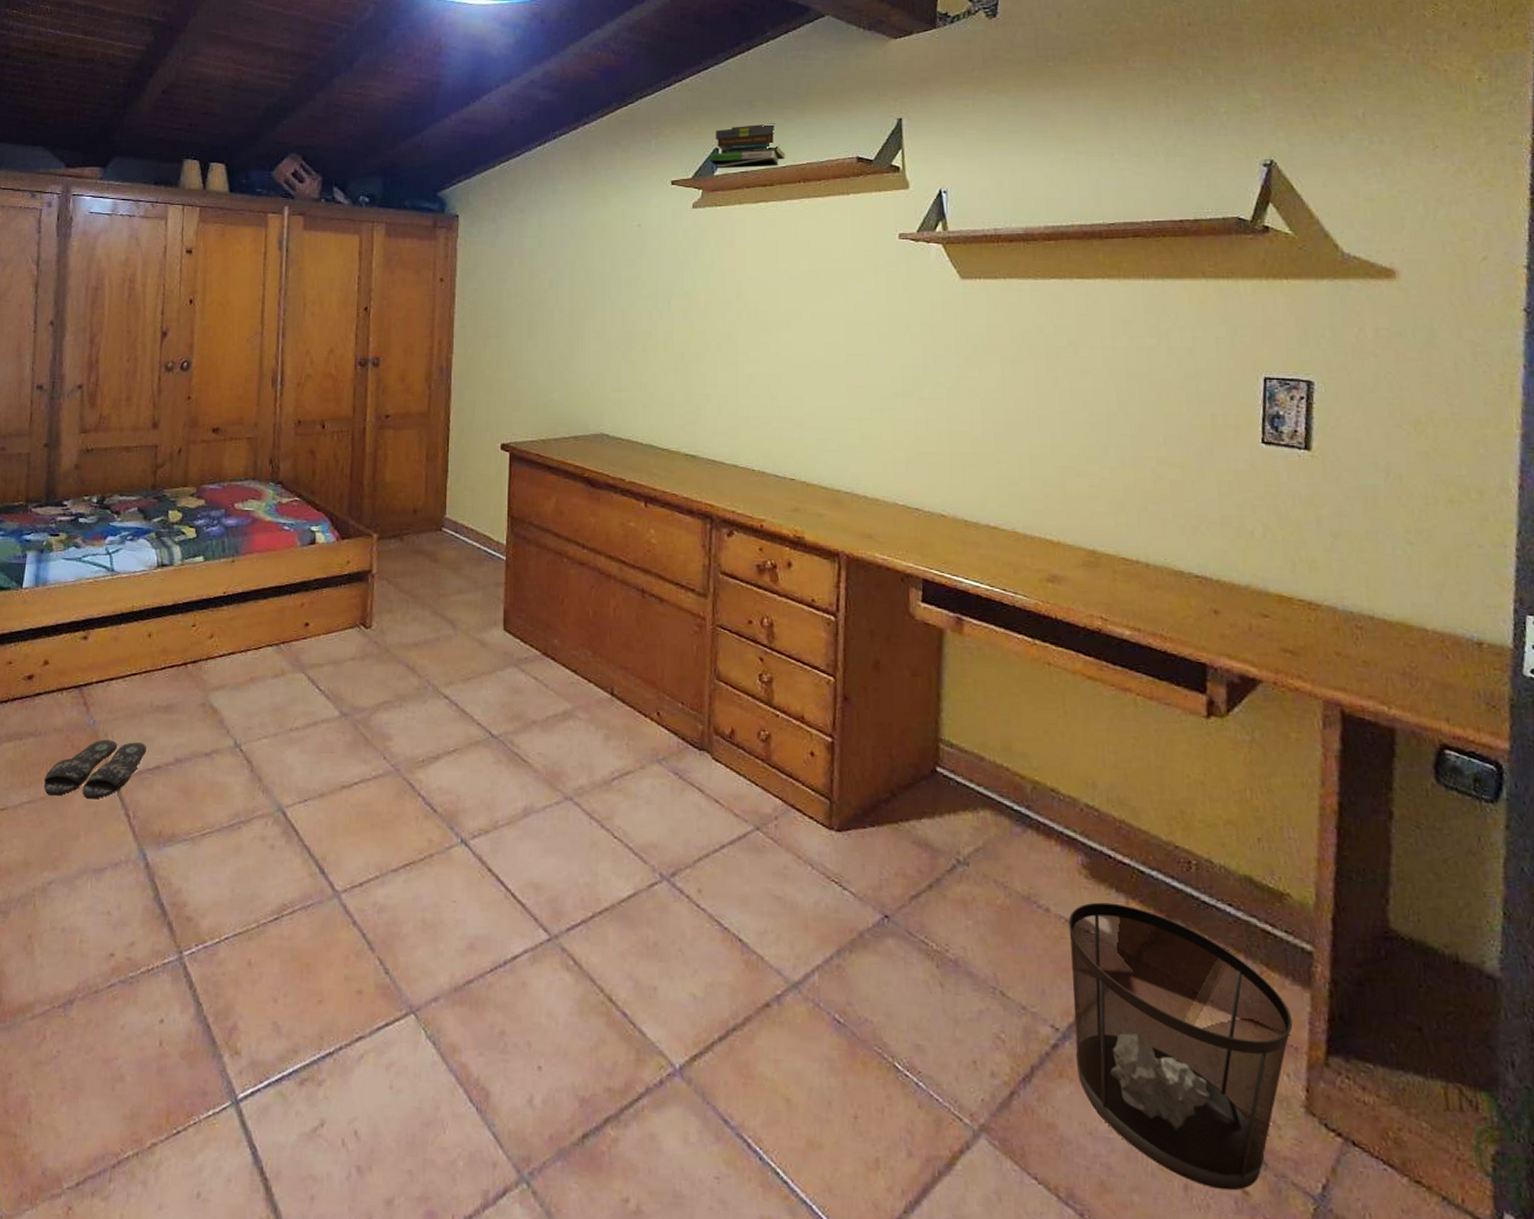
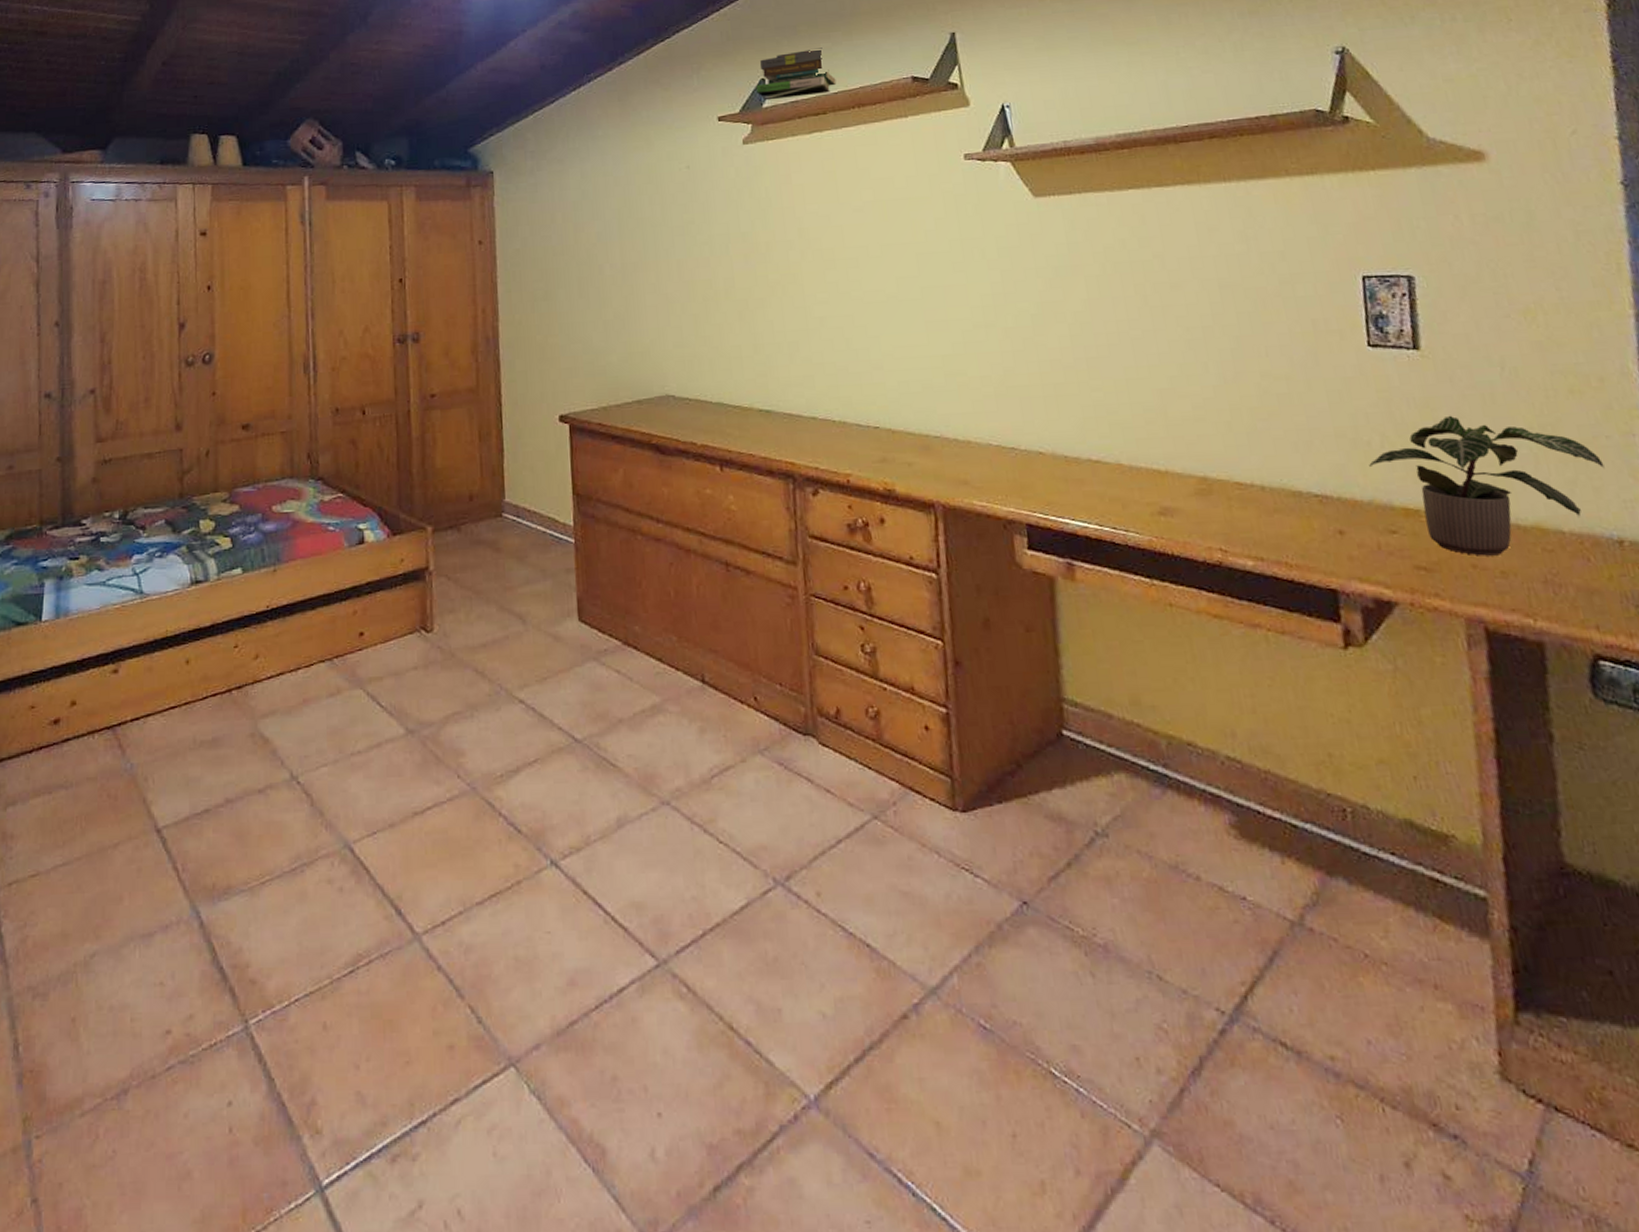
slippers: present [43,739,146,799] -> none [78,784,192,854]
waste bin: present [1068,902,1293,1191] -> none [1221,864,1476,1177]
potted plant: none [1250,513,1474,646] -> present [1369,415,1605,556]

